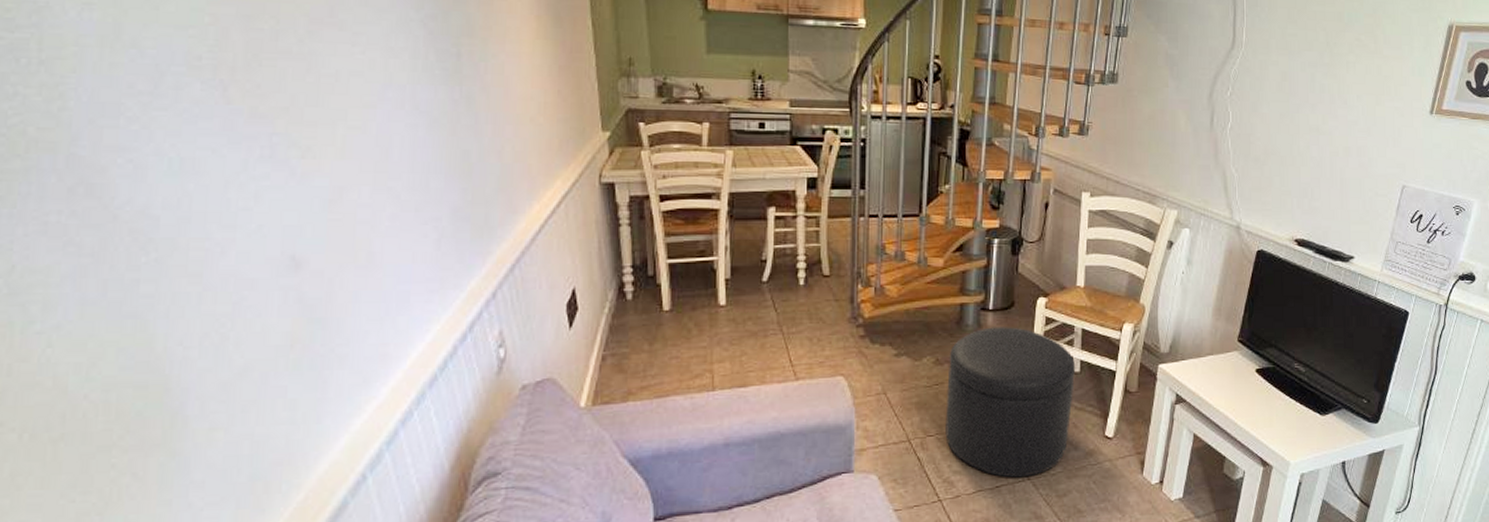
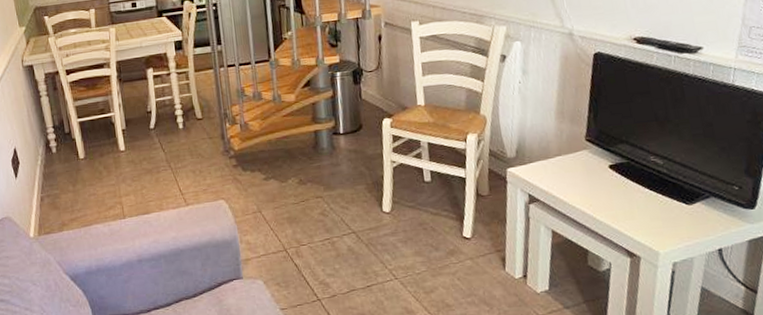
ottoman: present [945,327,1076,478] -> none [310,146,428,278]

